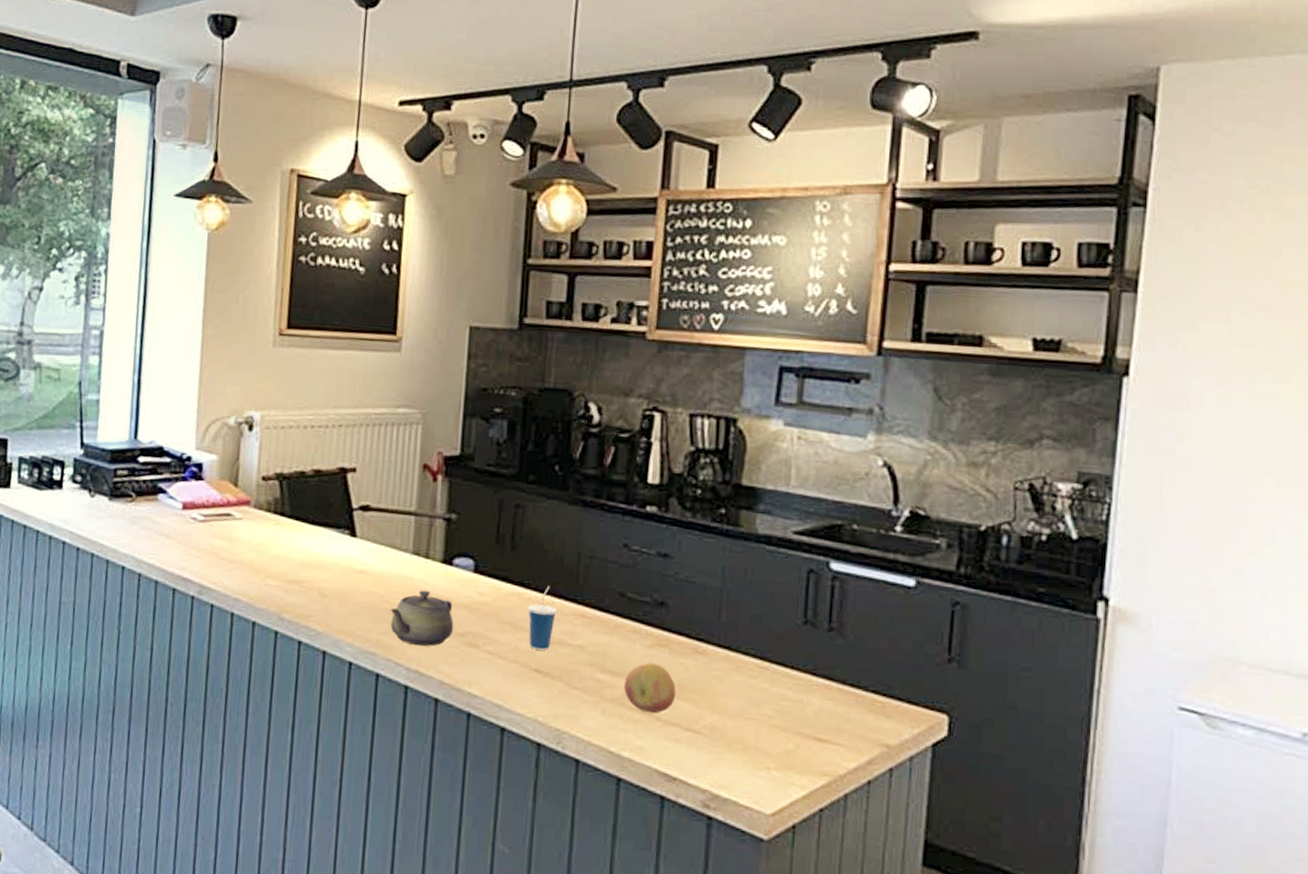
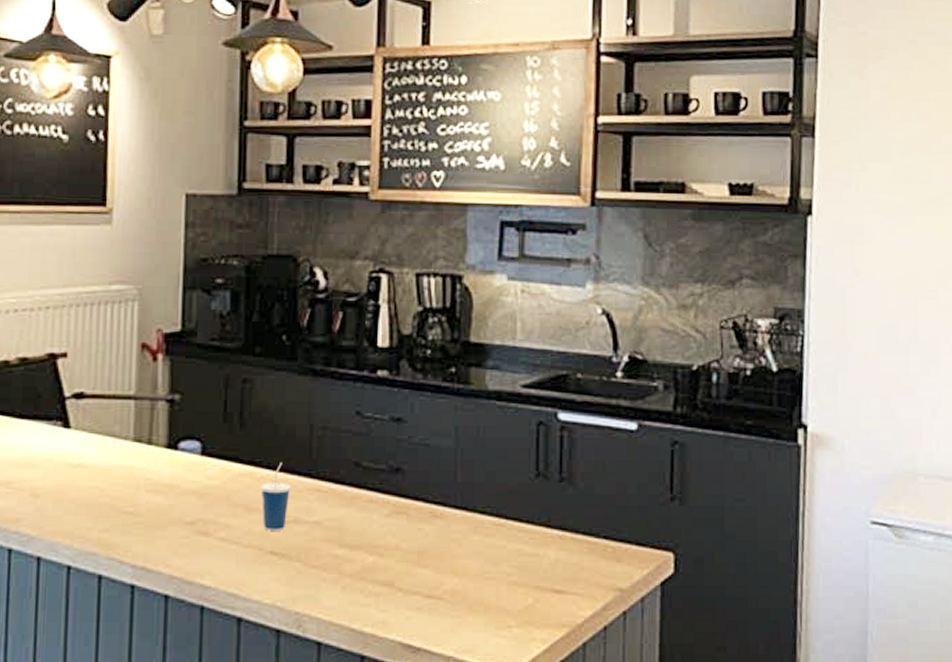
teapot: present [389,590,454,646] -> none [110,479,182,539]
fruit: present [624,663,676,713] -> none [364,532,416,583]

